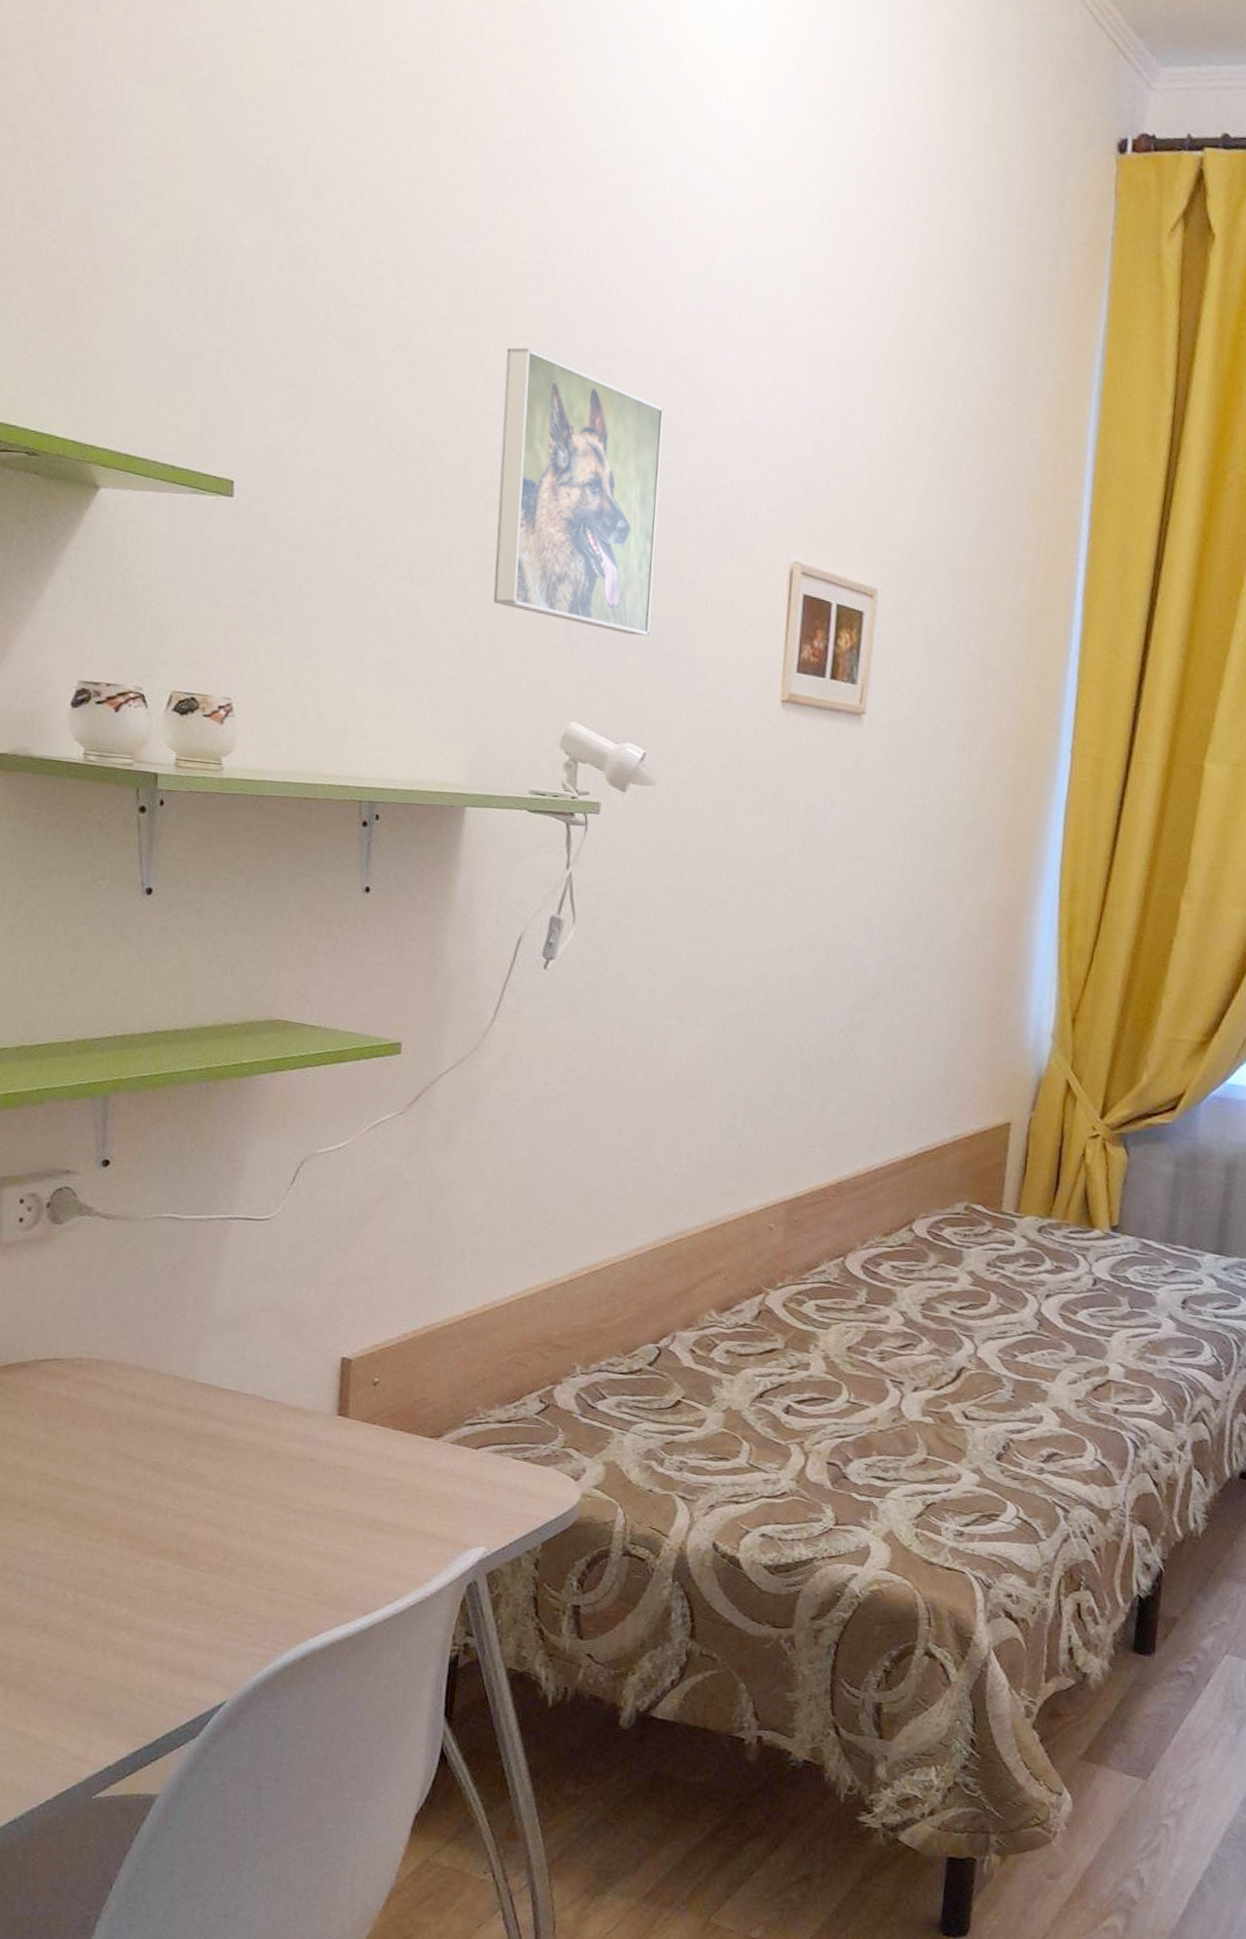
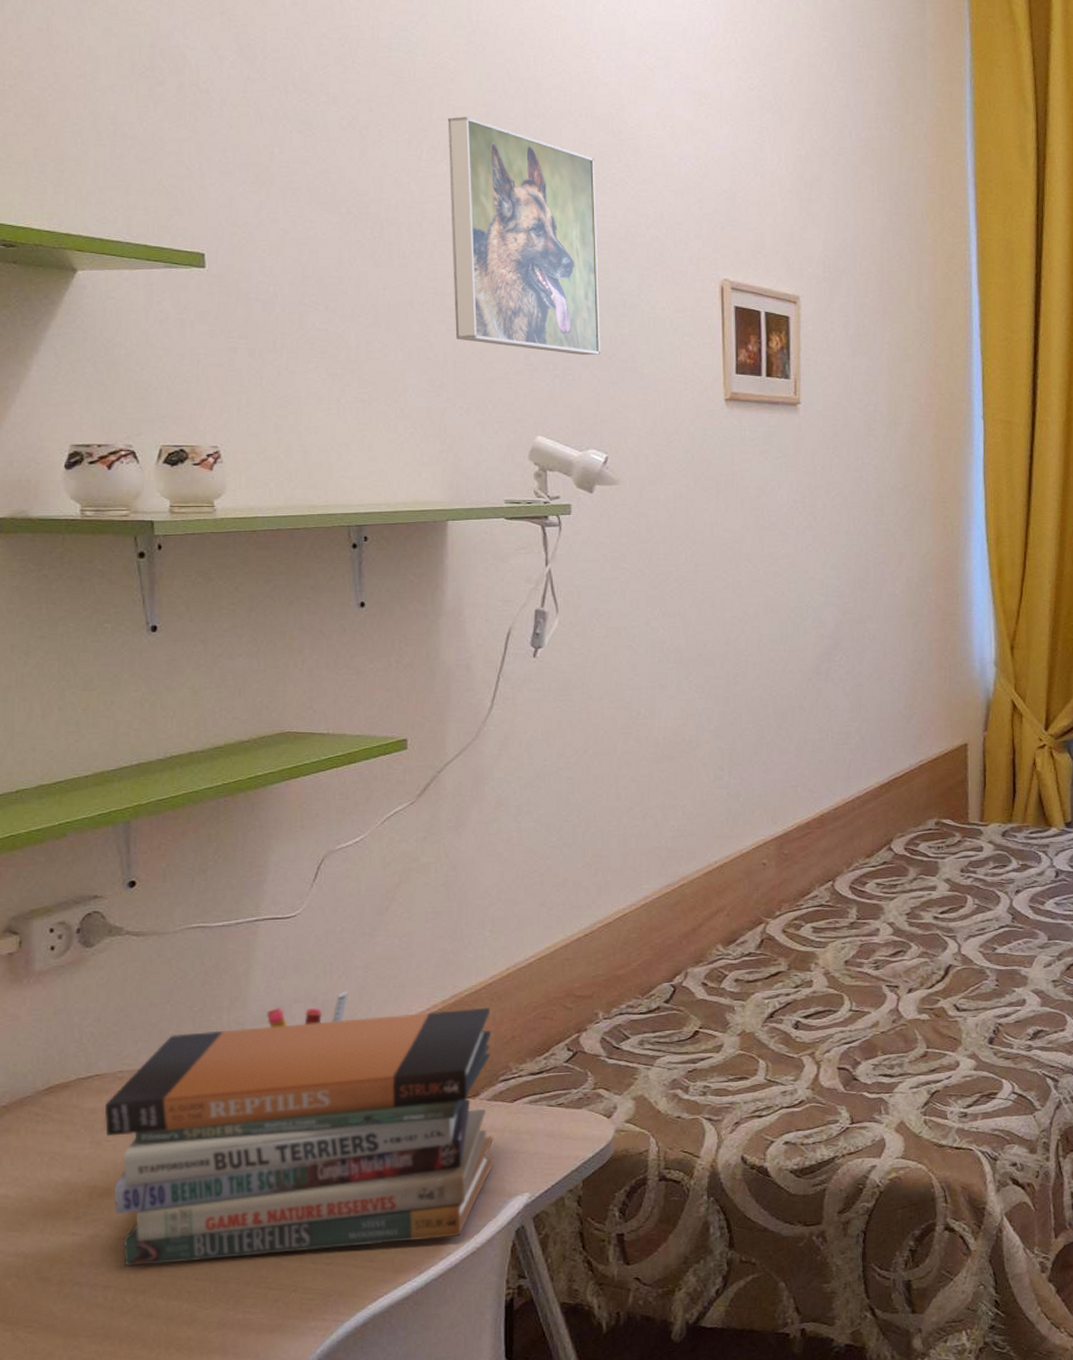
book stack: none [59,1327,463,1582] -> present [104,1007,494,1267]
pen holder: none [231,1306,317,1338] -> present [267,991,349,1027]

